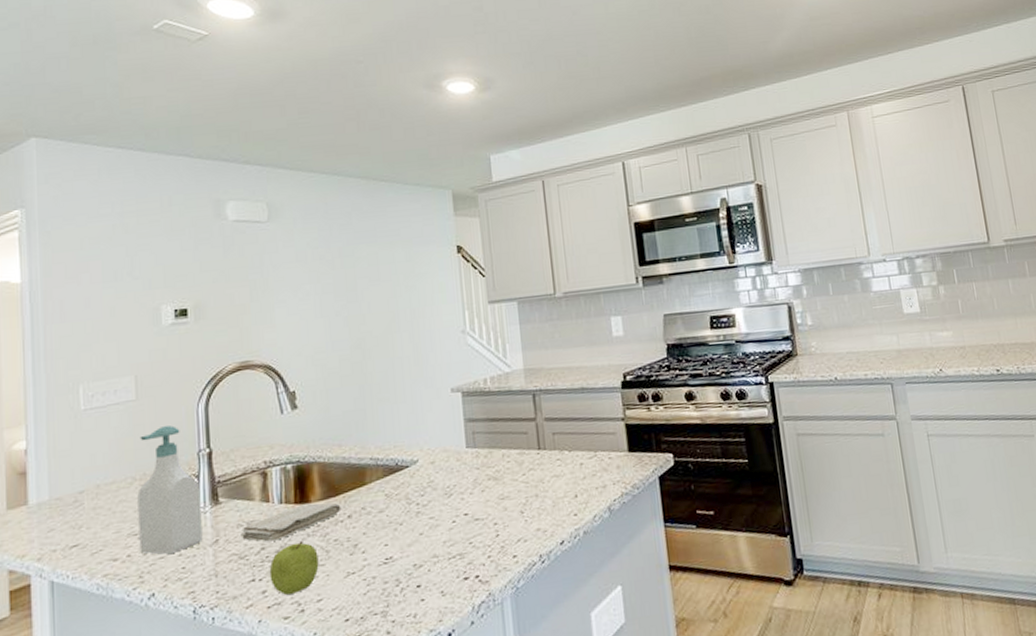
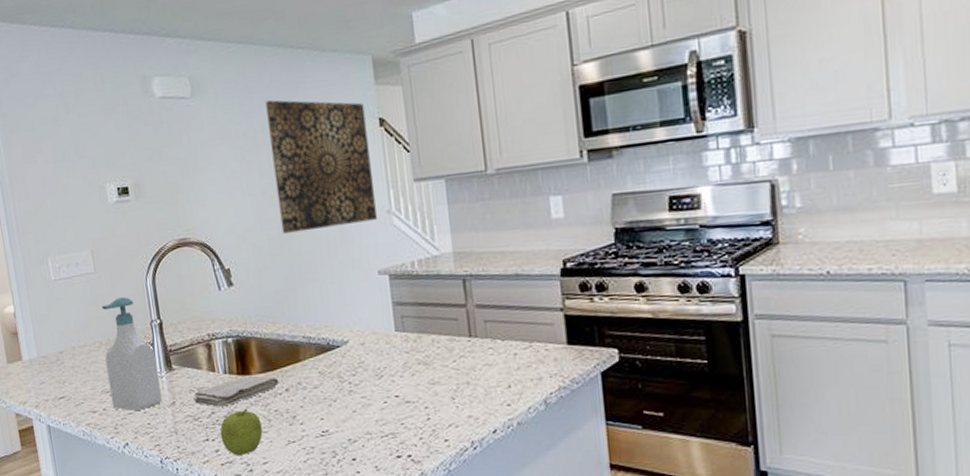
wall art: none [345,226,452,354] -> present [265,100,377,234]

